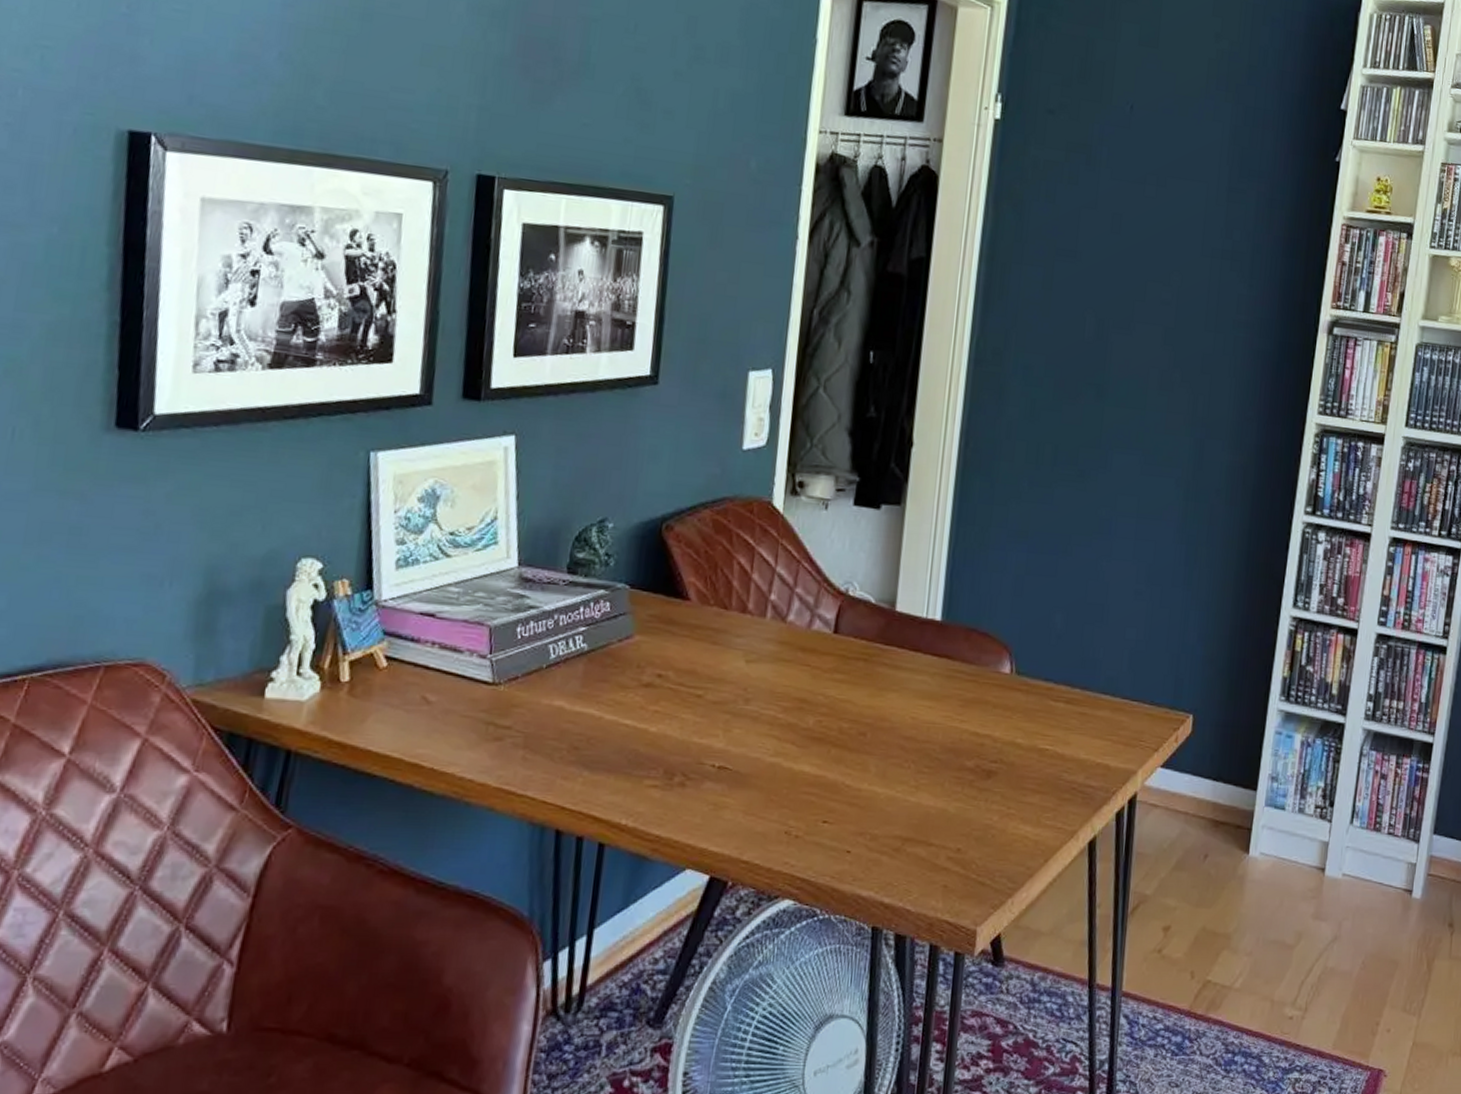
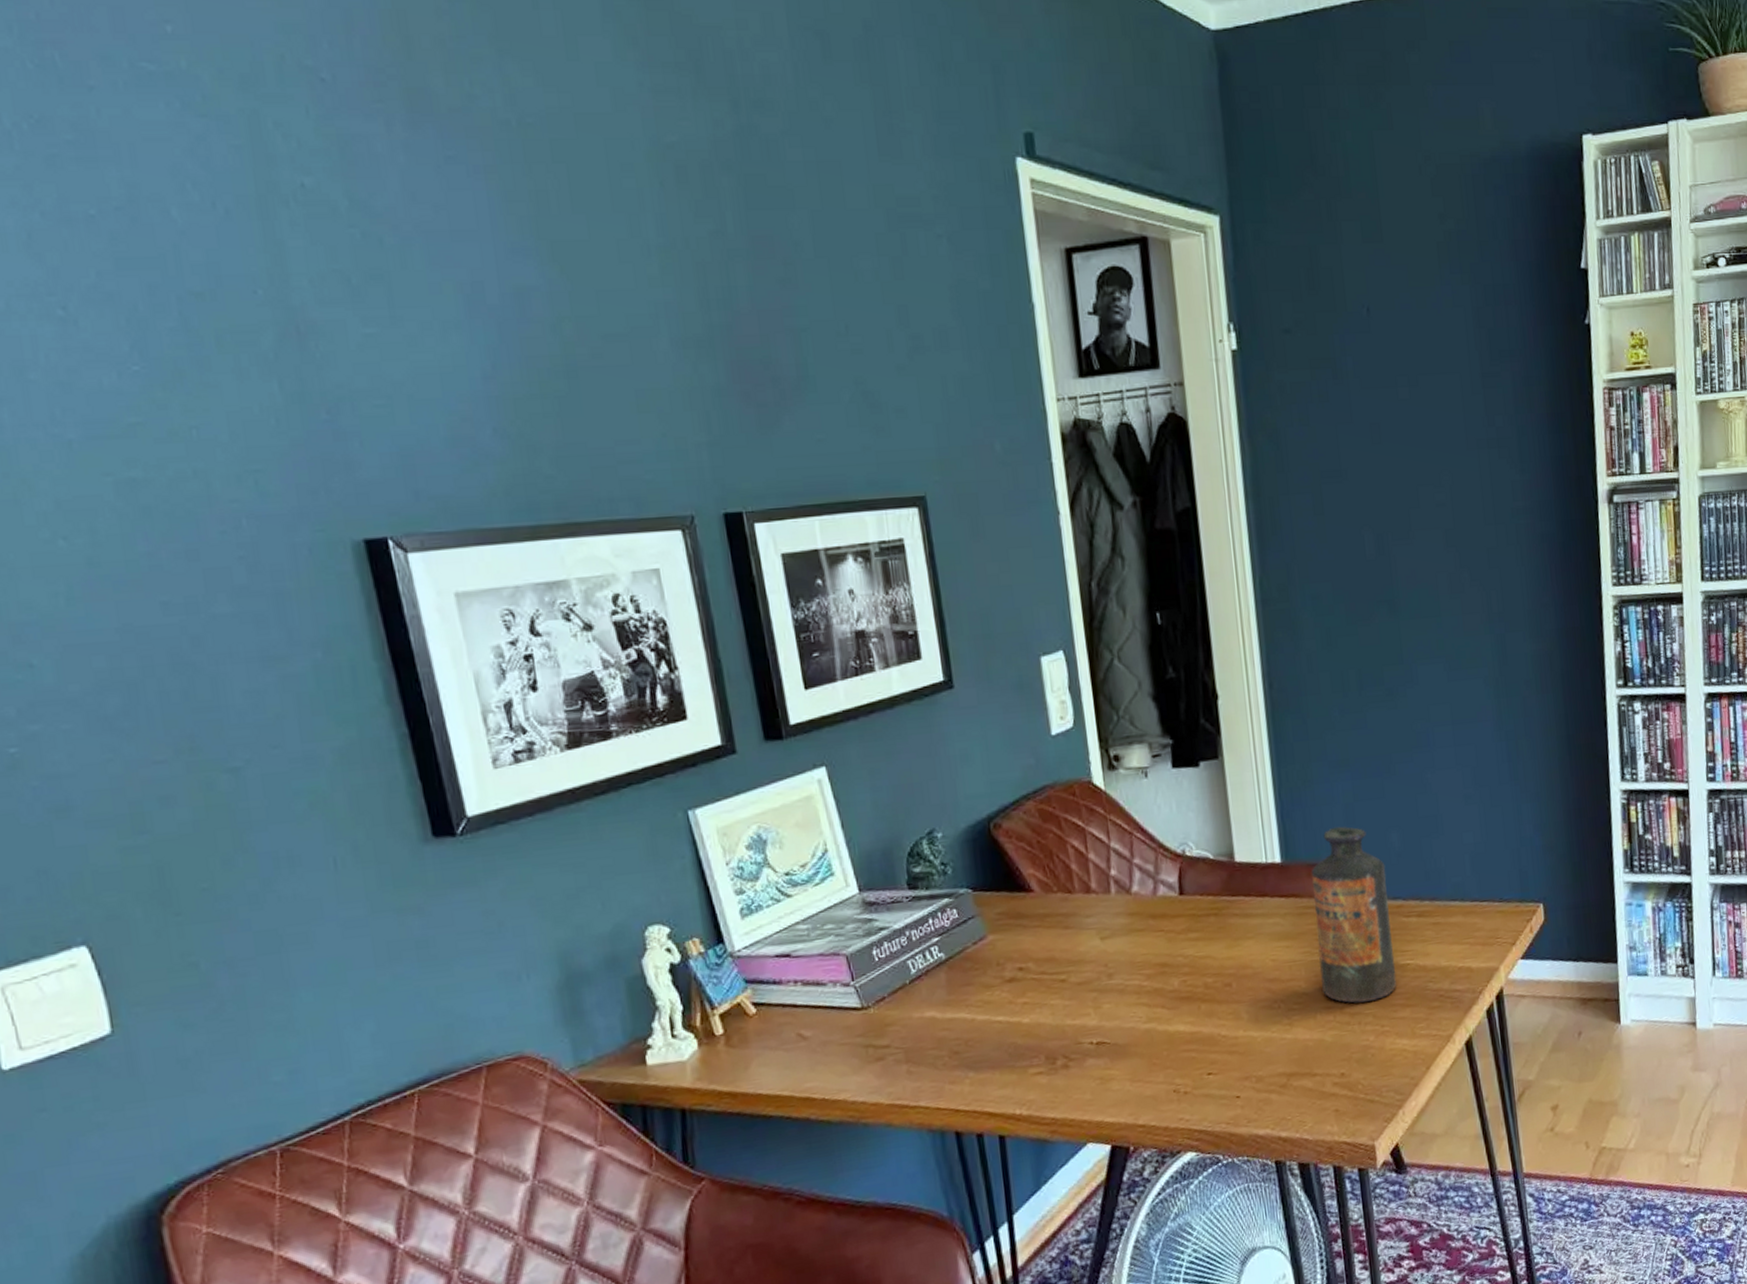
bottle: none [956,596,1044,780] -> present [1310,826,1397,1003]

